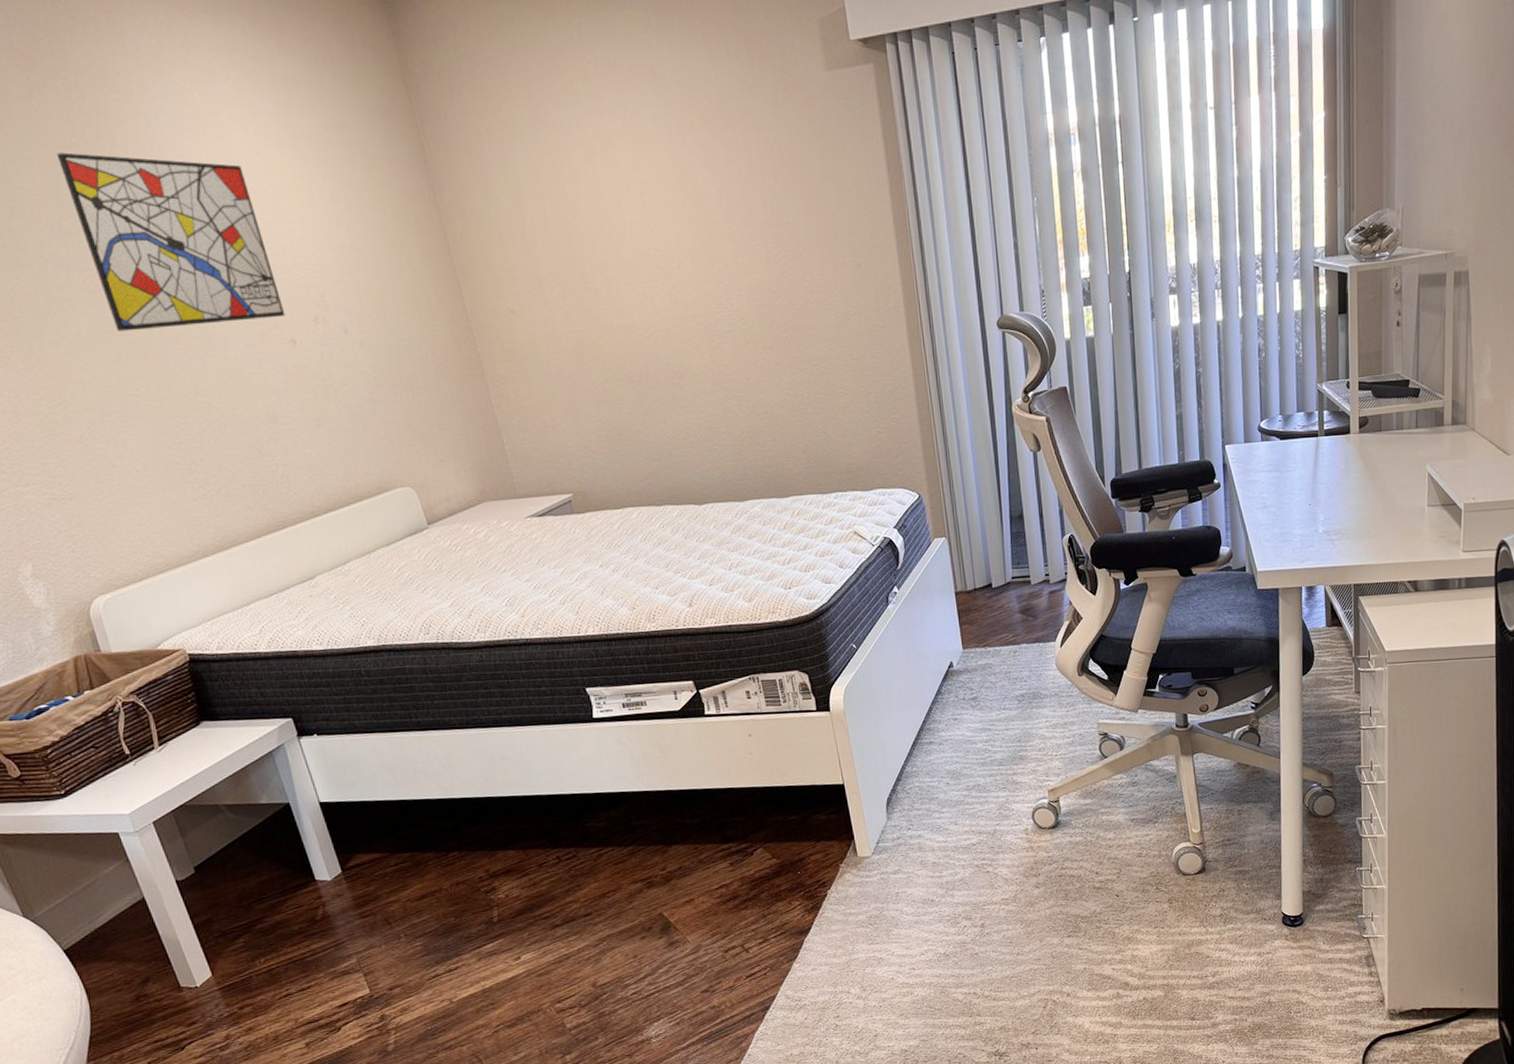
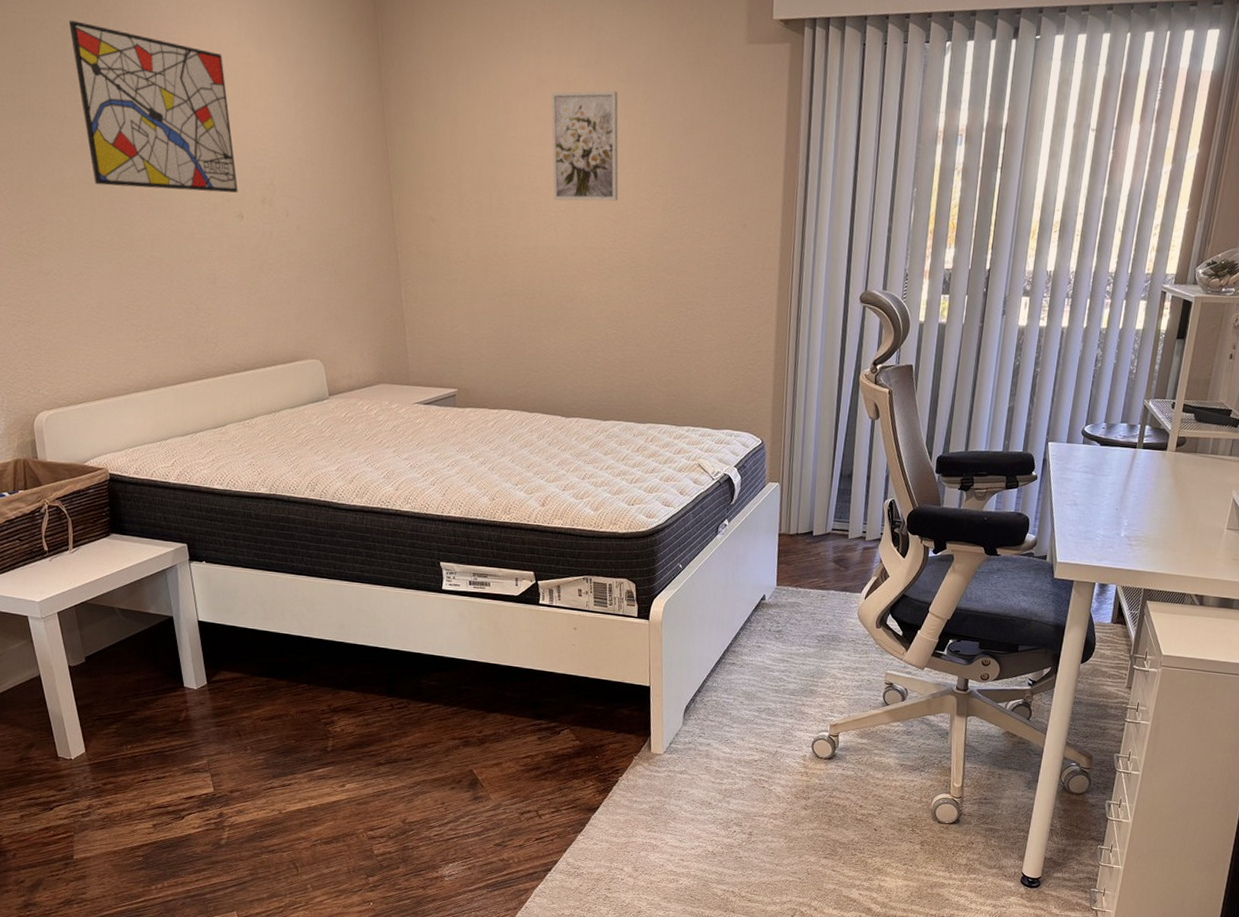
wall art: none [620,142,716,269] -> present [551,90,619,202]

